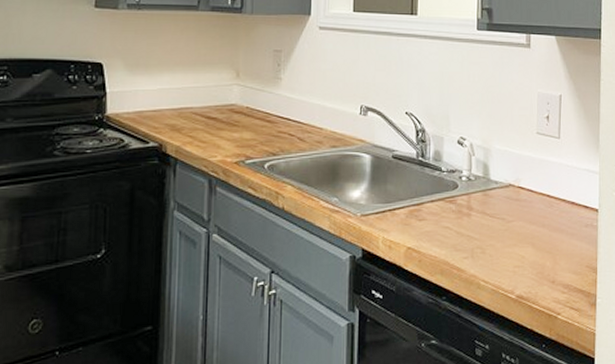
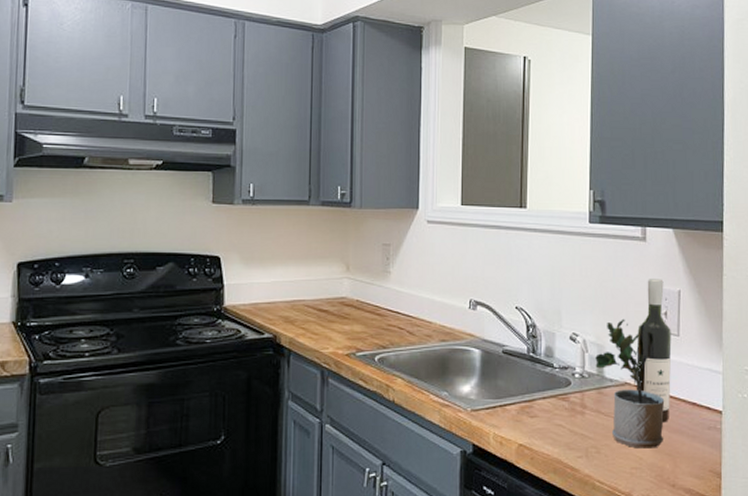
potted plant: none [482,122,546,247] -> present [595,318,665,449]
bottle: none [519,84,553,222] -> present [636,279,672,423]

